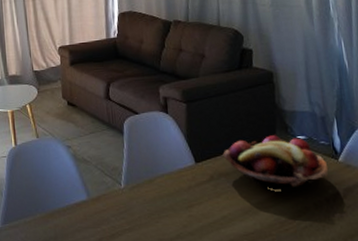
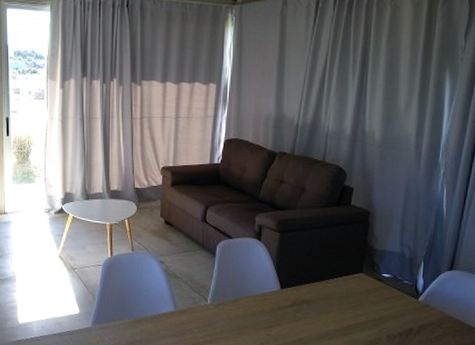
fruit basket: present [223,135,329,187] -> none [308,271,407,320]

